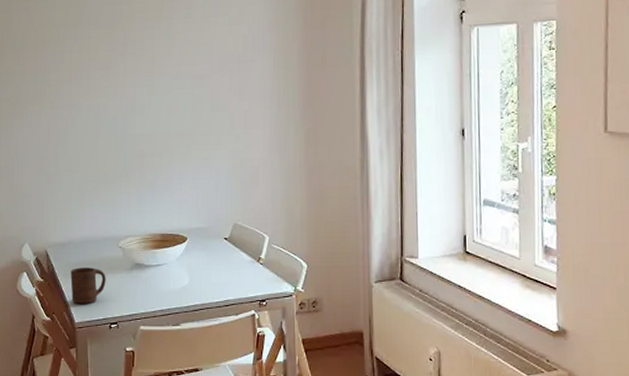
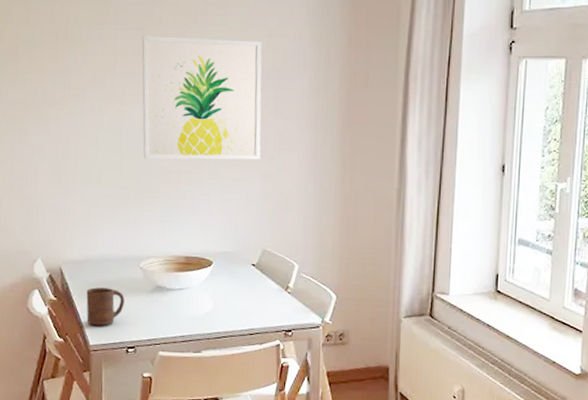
wall art: none [113,29,227,145] -> present [141,36,263,160]

